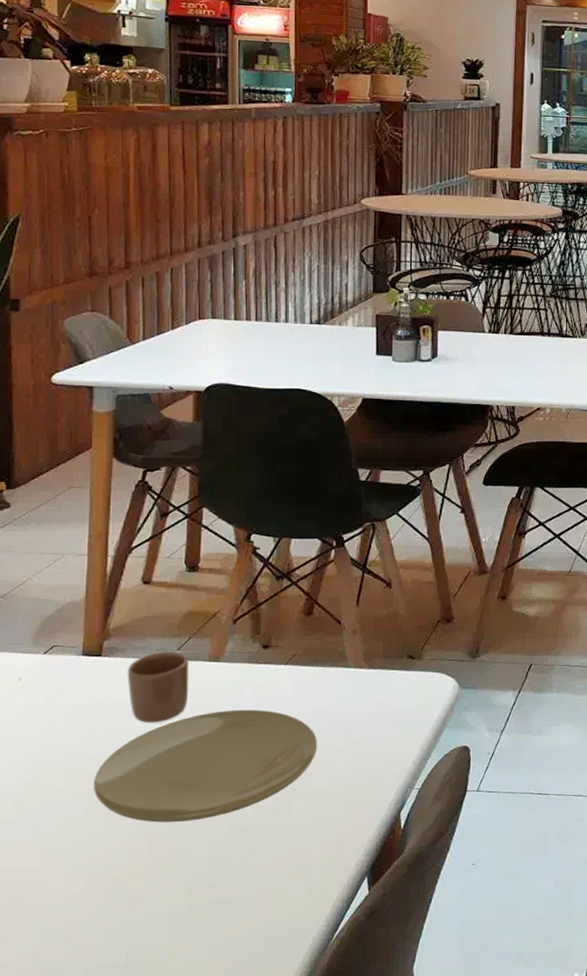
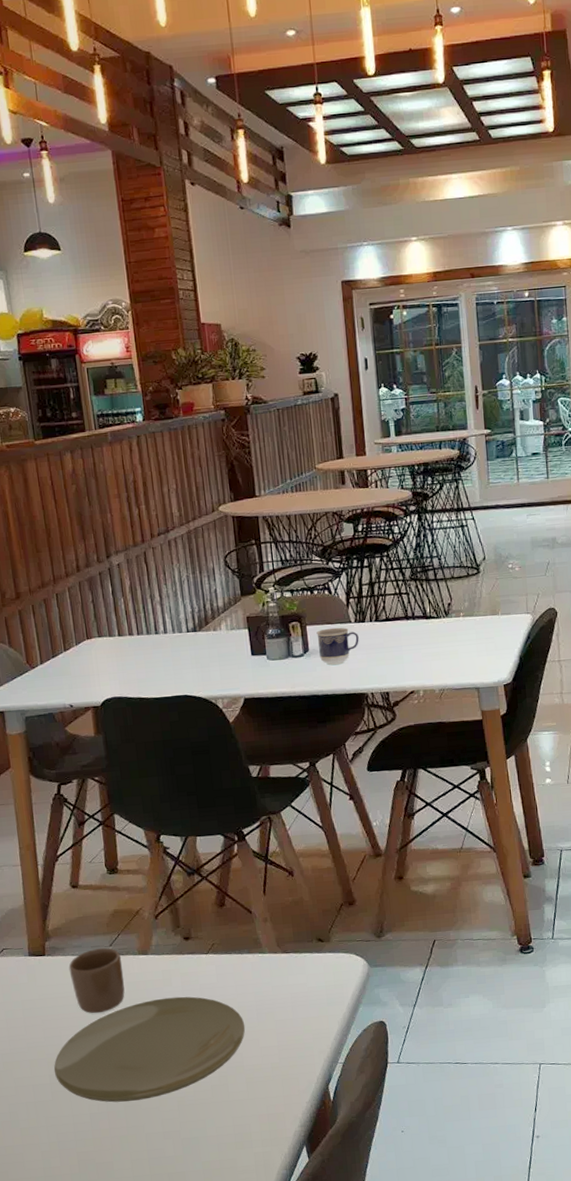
cup: none [447,335,491,374] -> present [316,627,359,666]

